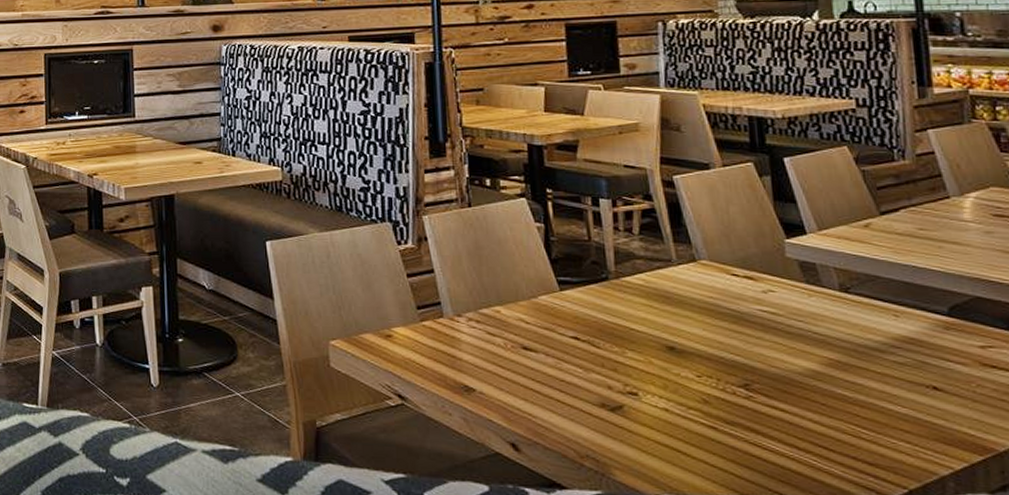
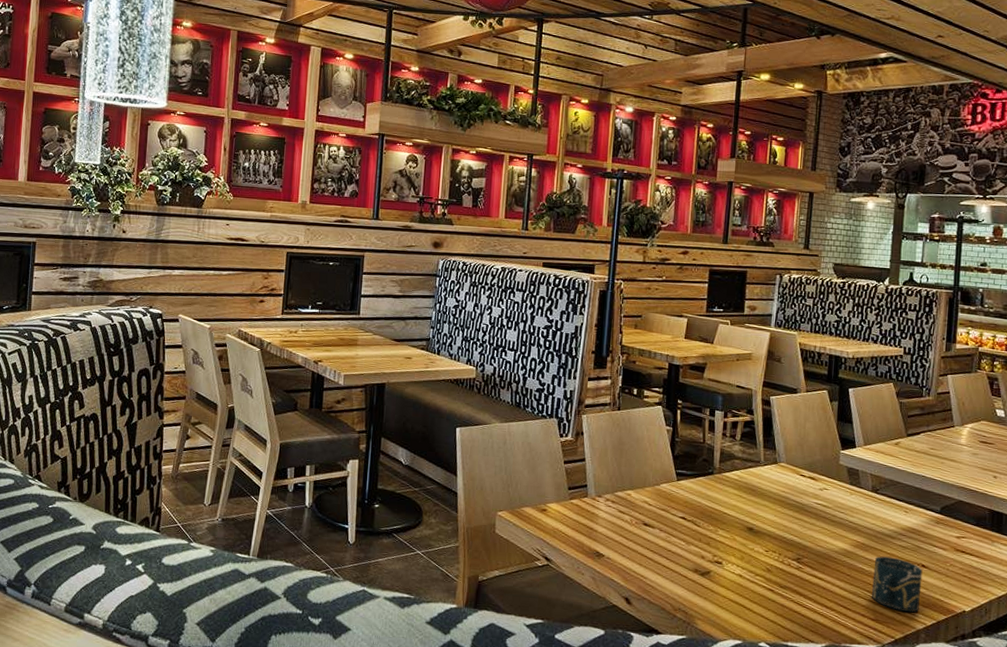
cup: none [859,377,939,453] -> present [872,556,923,613]

